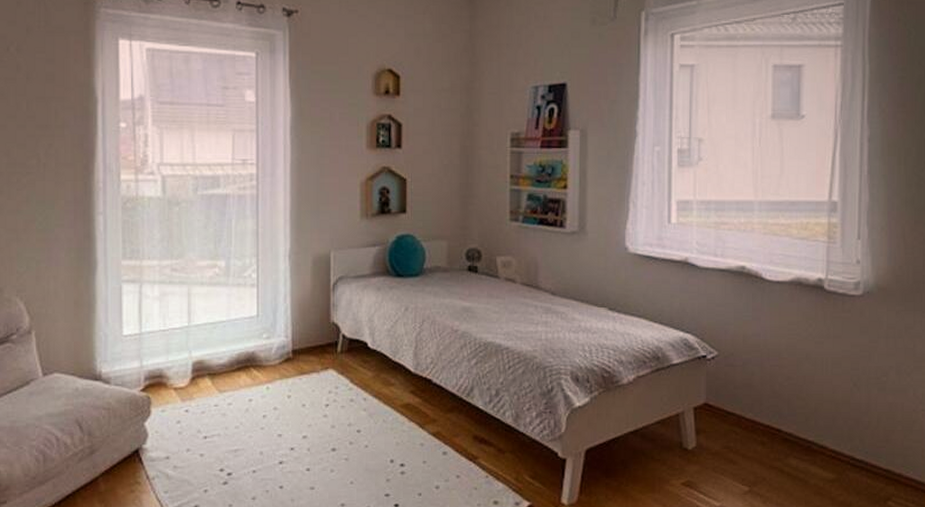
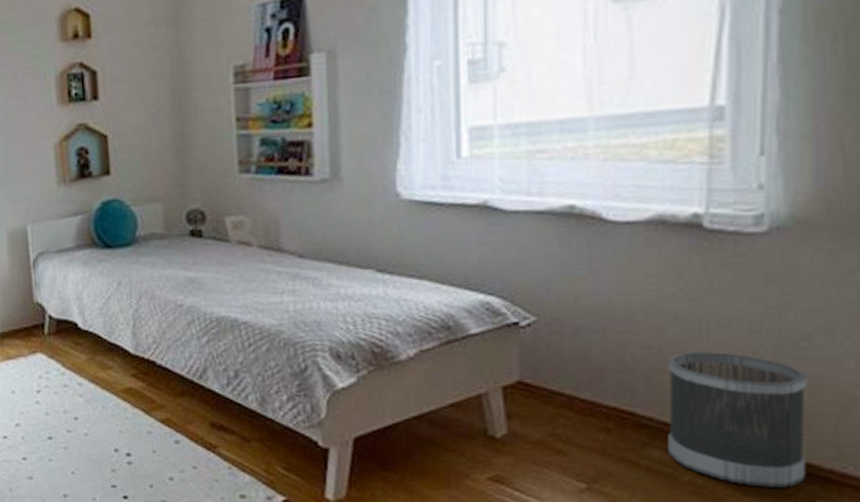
wastebasket: none [802,382,886,489] -> present [668,351,808,489]

